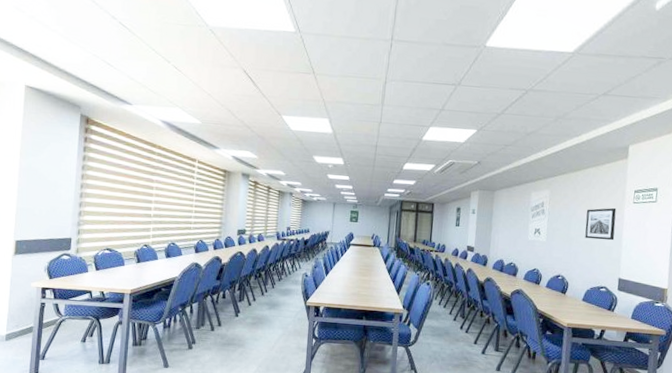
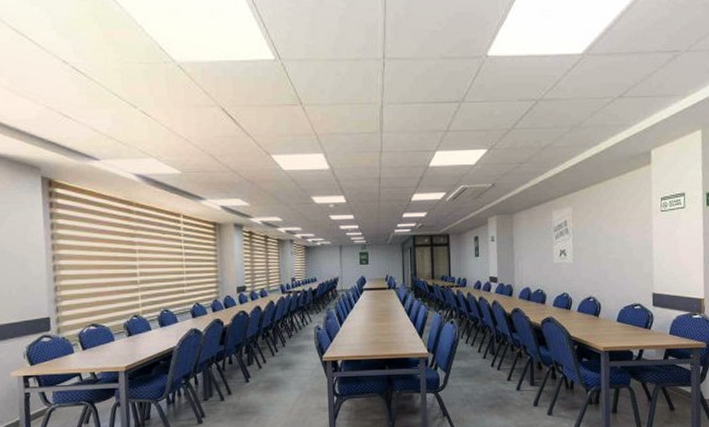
wall art: present [585,207,617,241] -> none [612,218,645,255]

